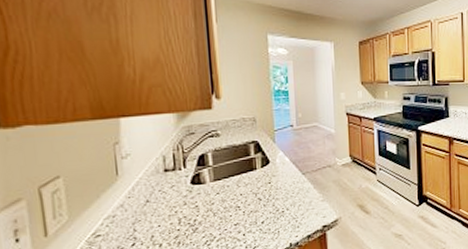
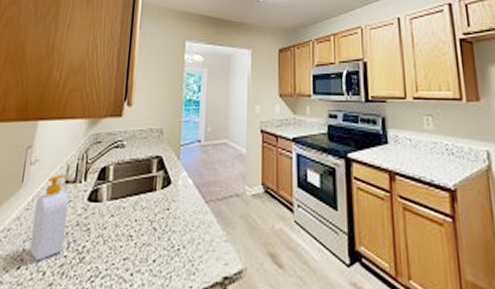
soap bottle: none [136,164,176,237] -> present [29,174,70,262]

